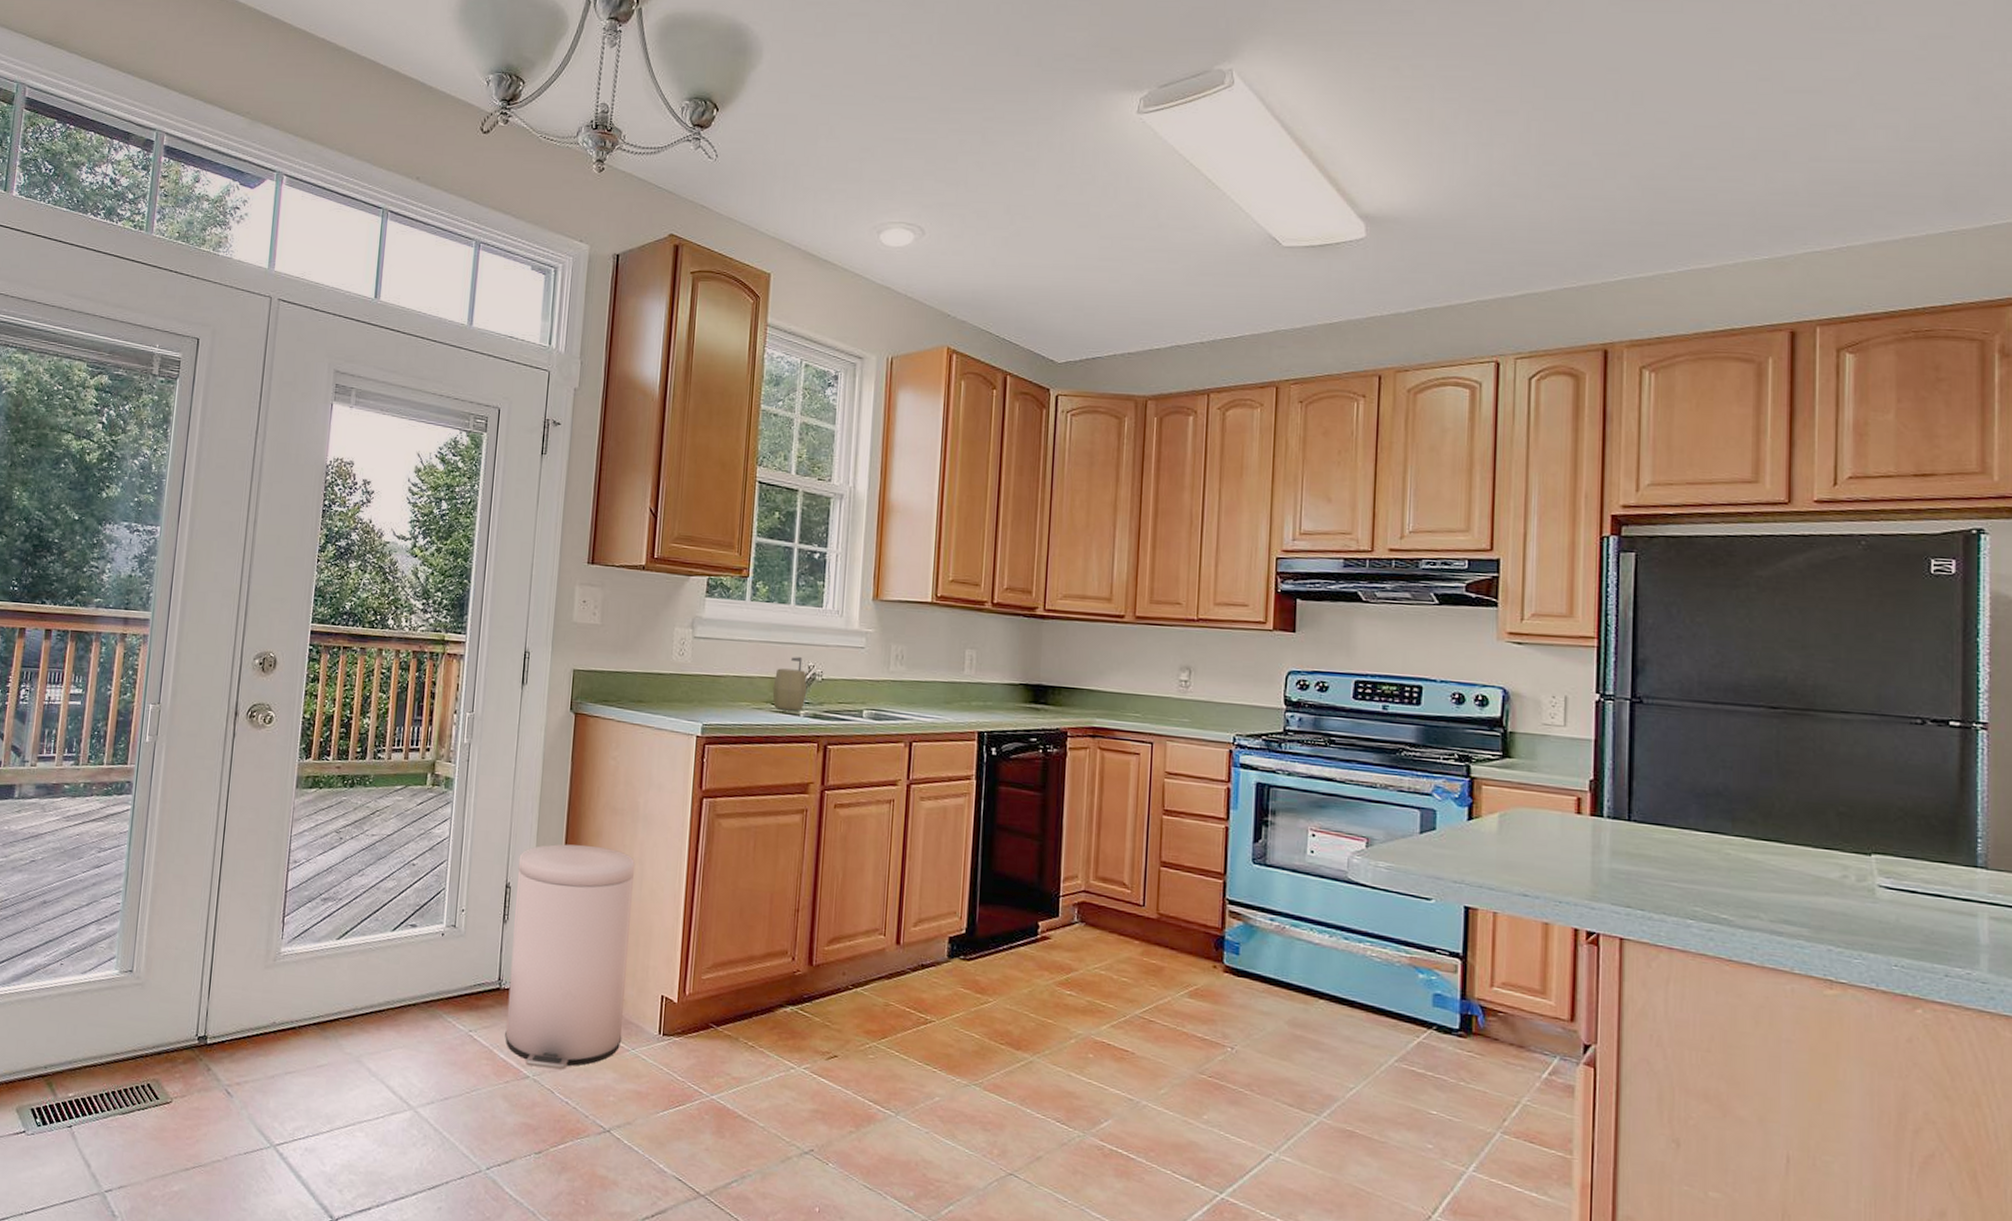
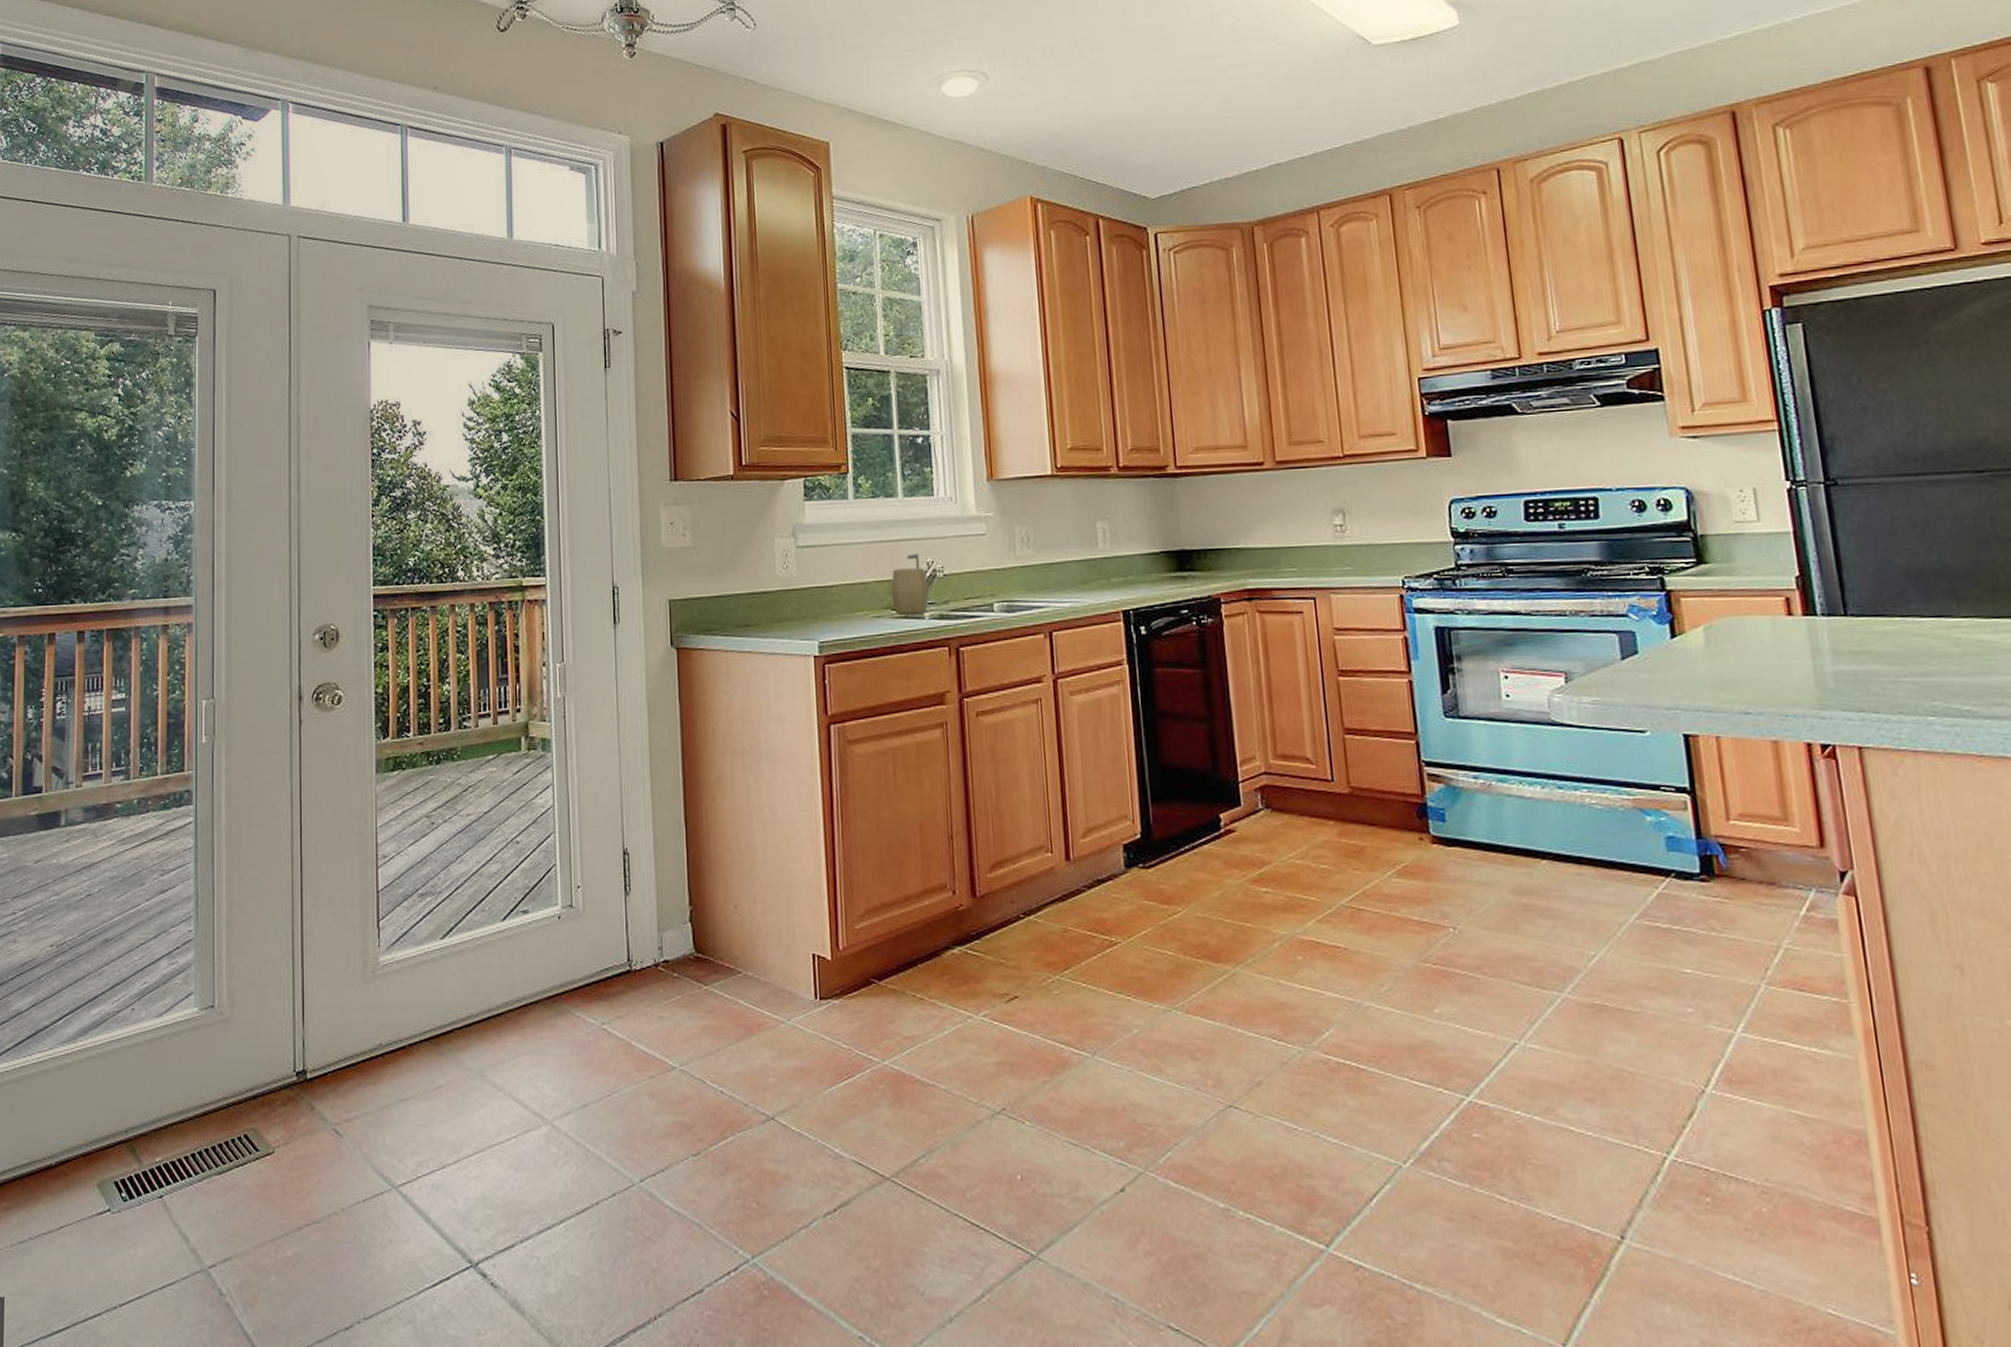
pedal bin: present [505,844,635,1070] -> none [634,794,775,1055]

